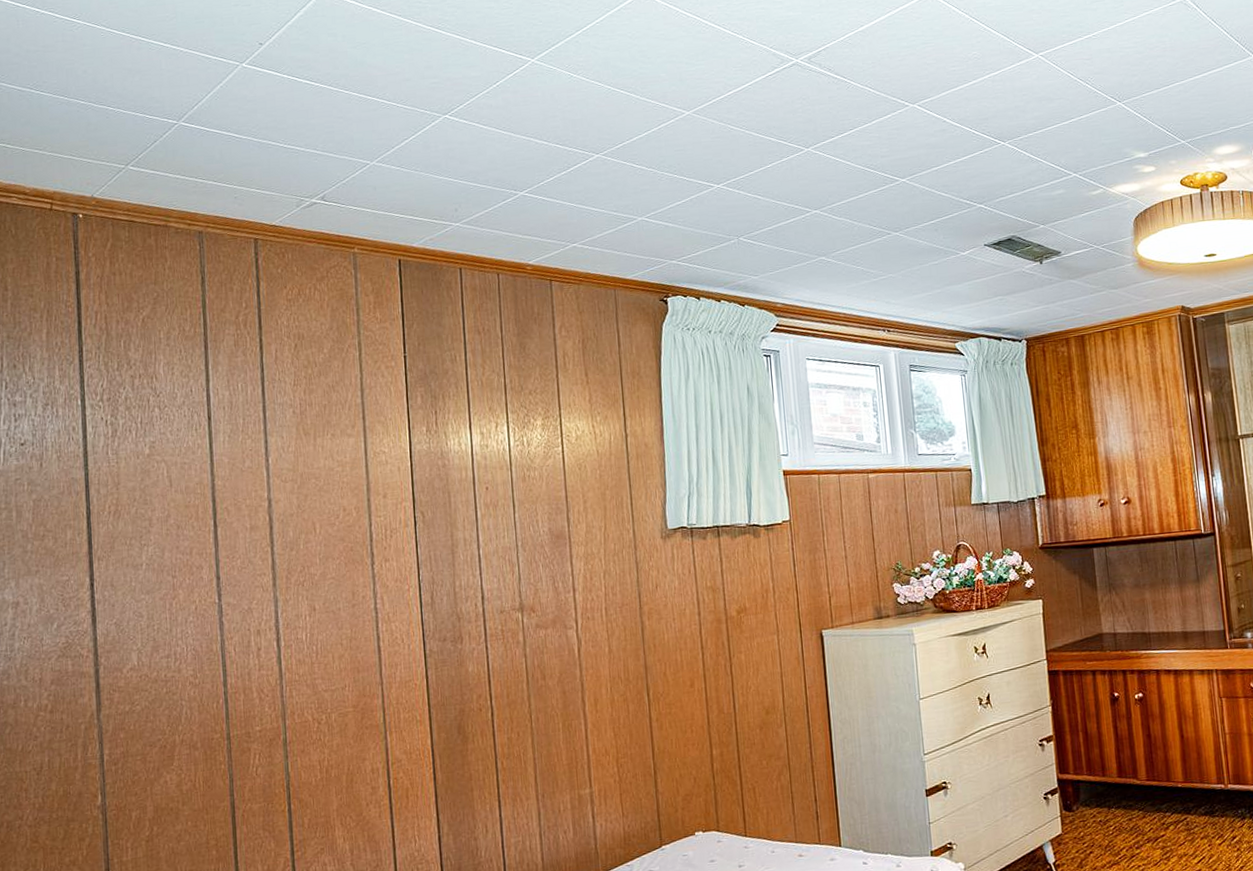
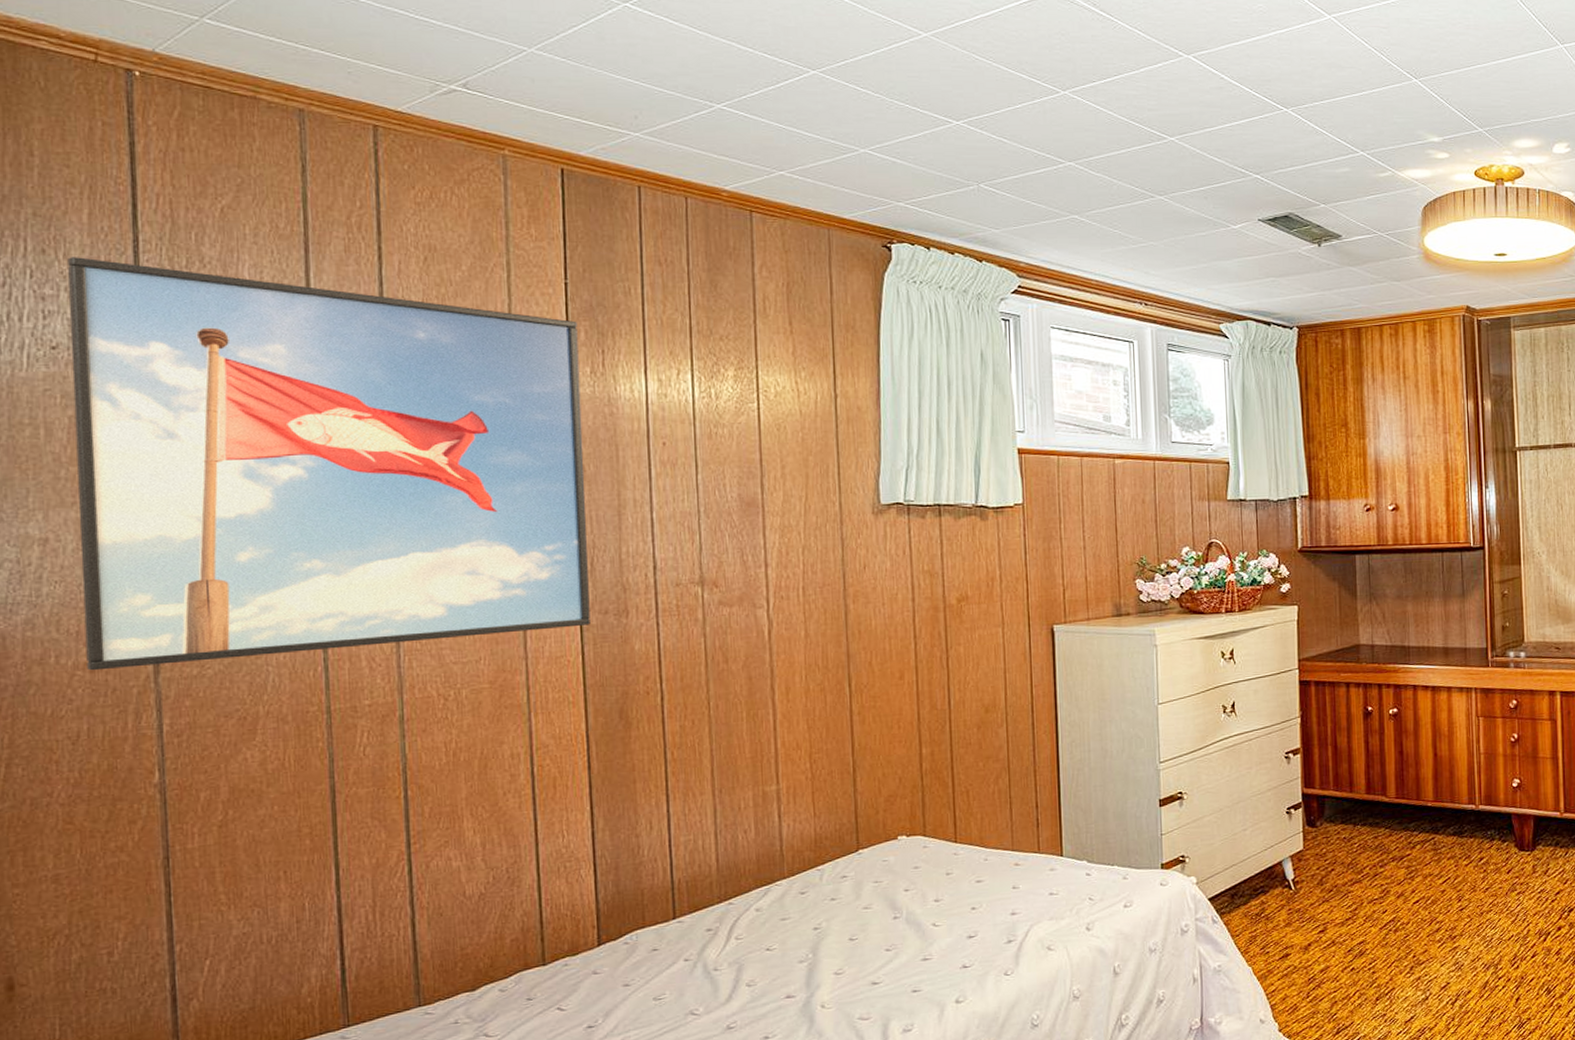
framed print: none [32,368,432,712] -> present [67,257,591,671]

